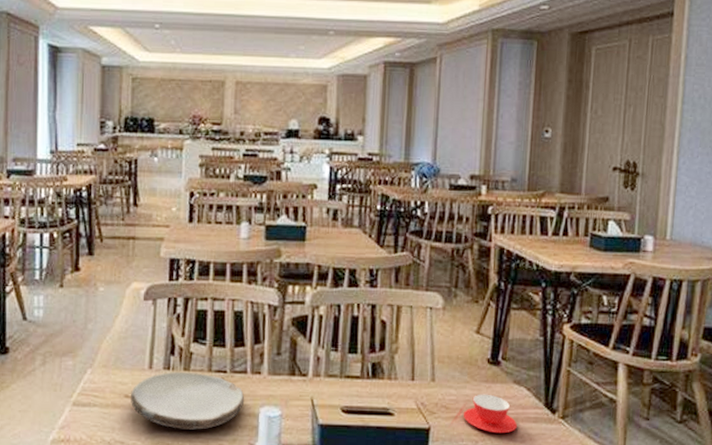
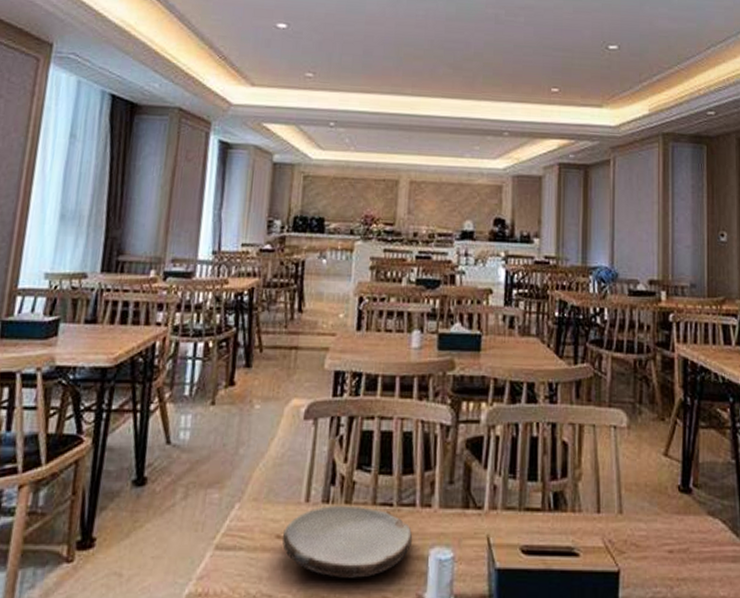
teacup: present [463,394,517,434] -> none [655,528,714,577]

